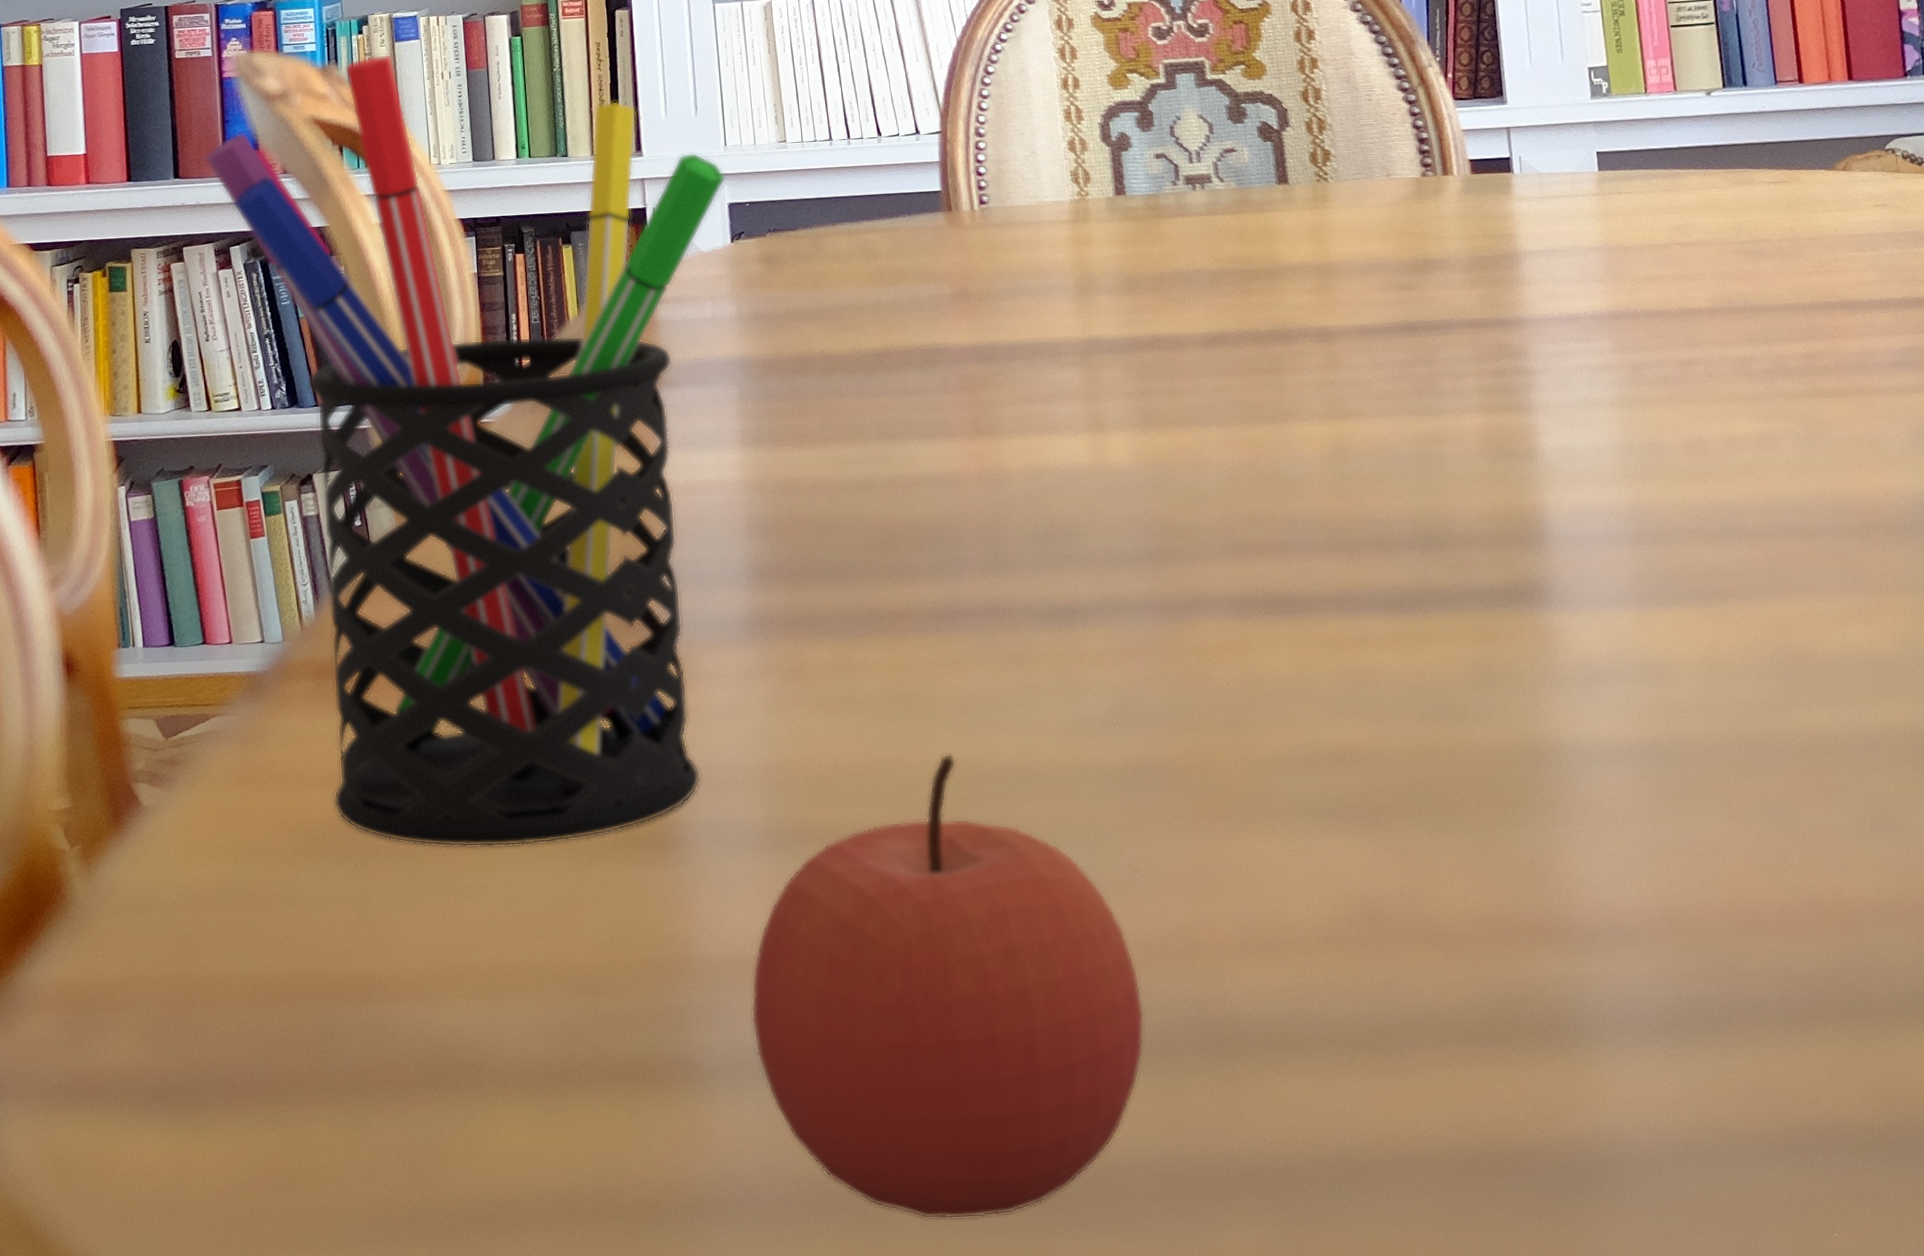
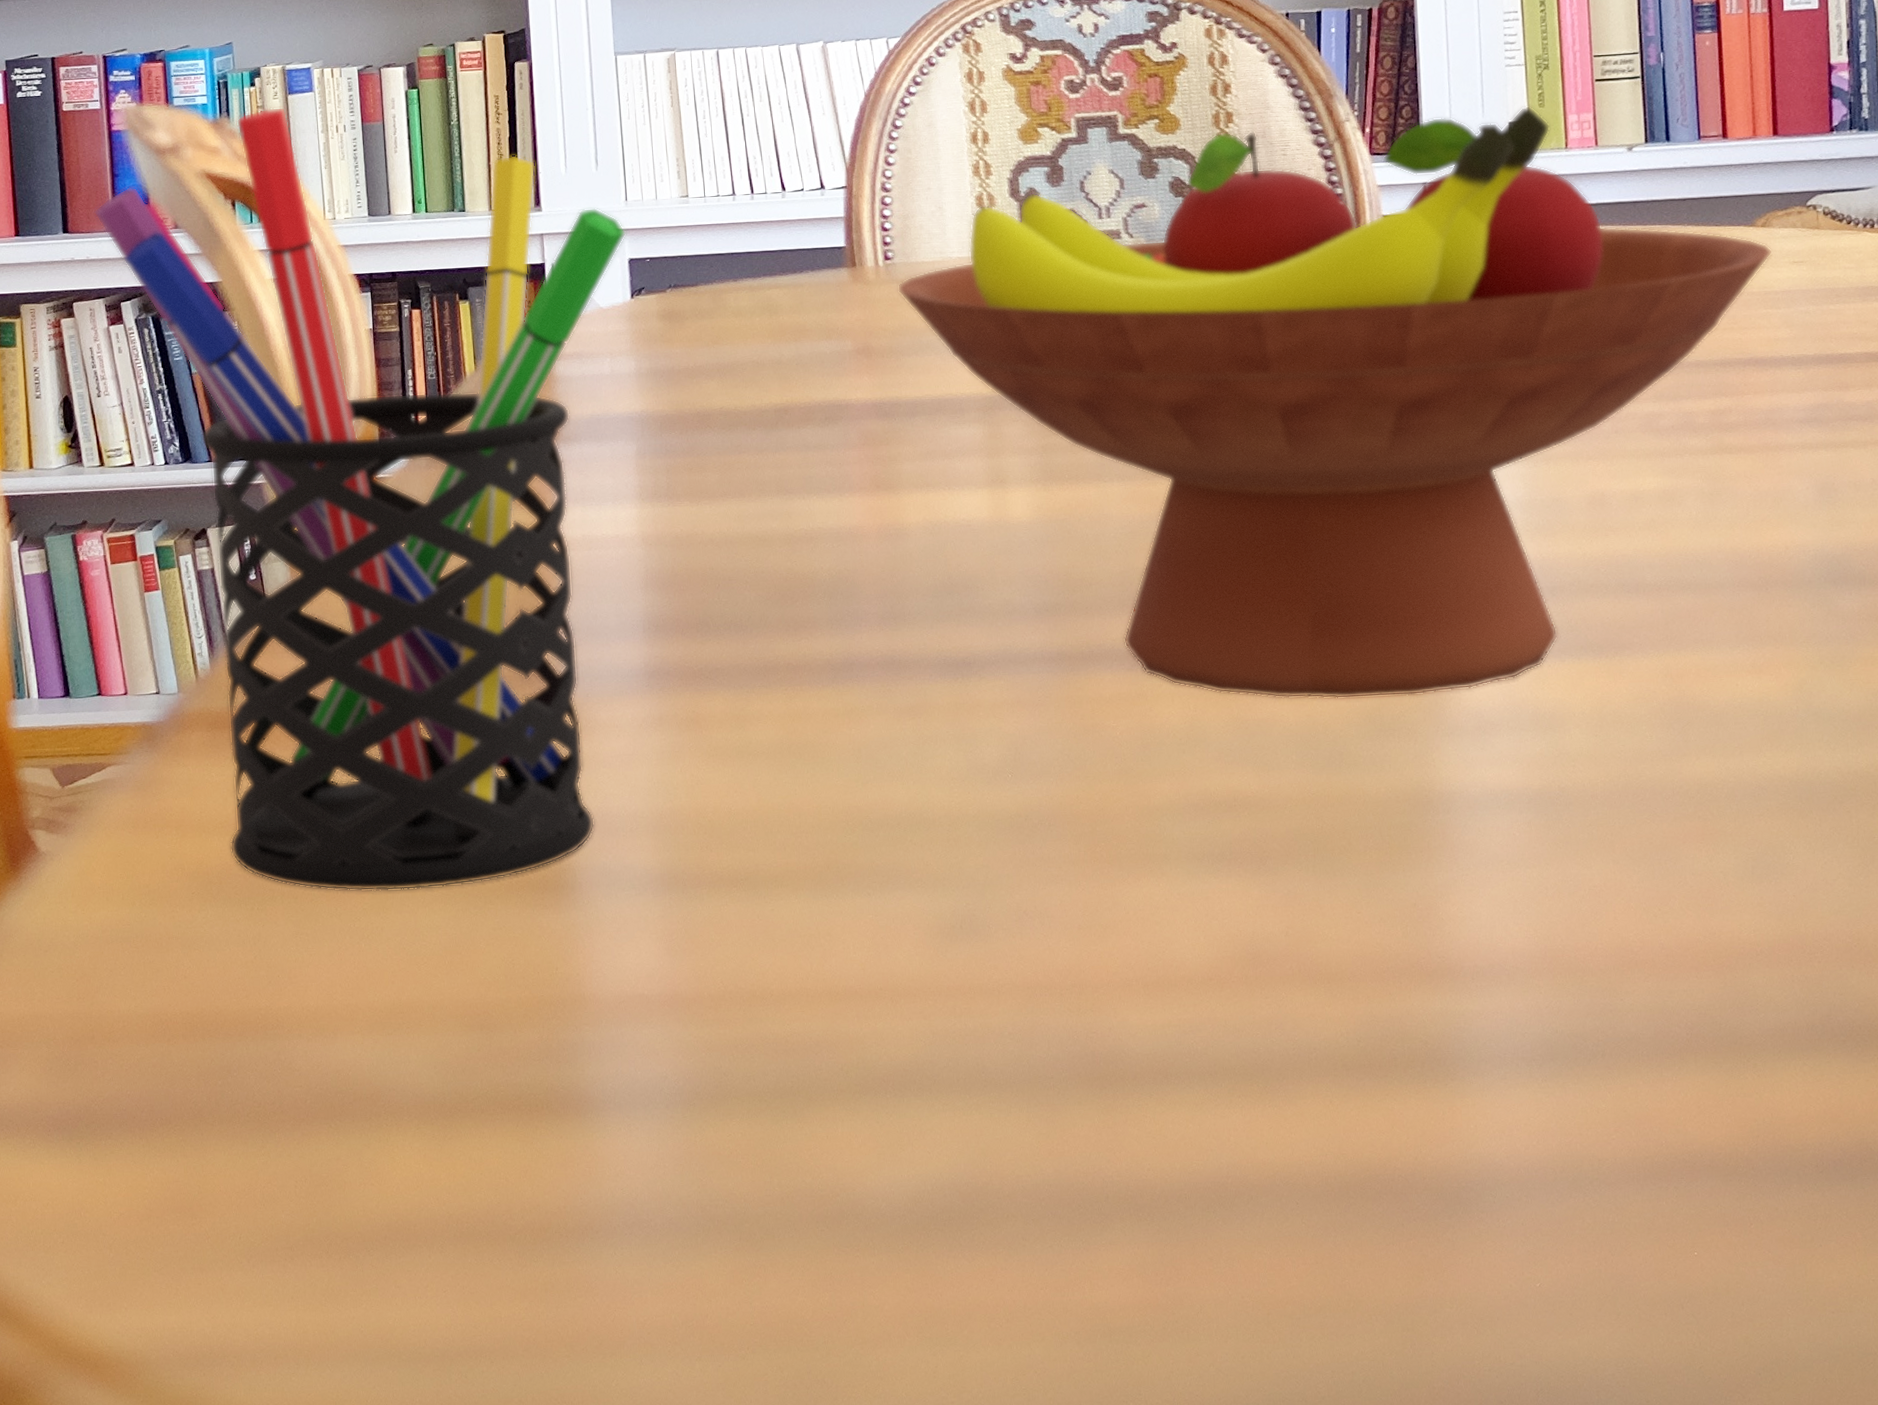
apple: present [751,753,1145,1220] -> none [642,801,1030,1241]
fruit bowl: none [992,52,1855,648] -> present [897,106,1773,699]

